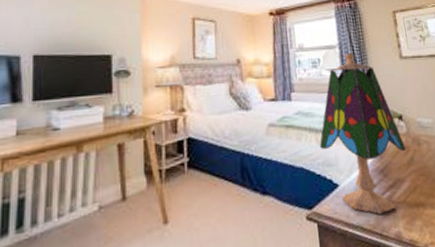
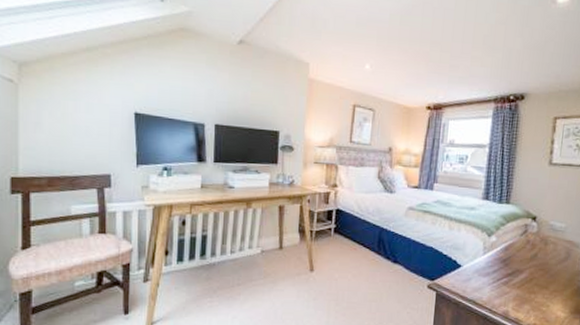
table lamp: present [320,53,406,214] -> none [451,153,533,294]

